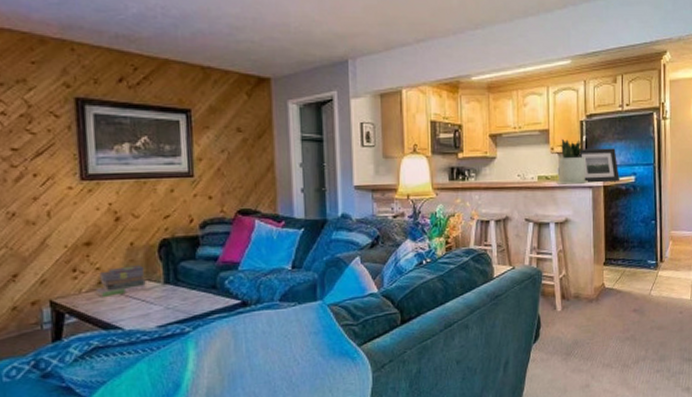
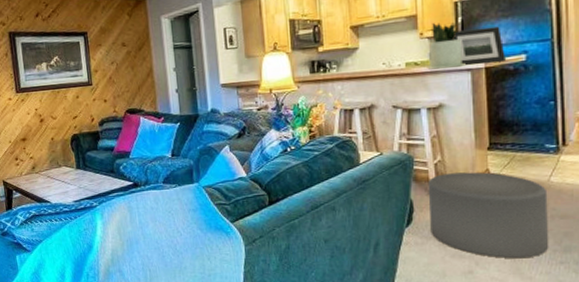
books: present [95,265,146,298] -> none [30,155,64,180]
pouf: none [553,286,649,370] -> present [427,172,549,259]

